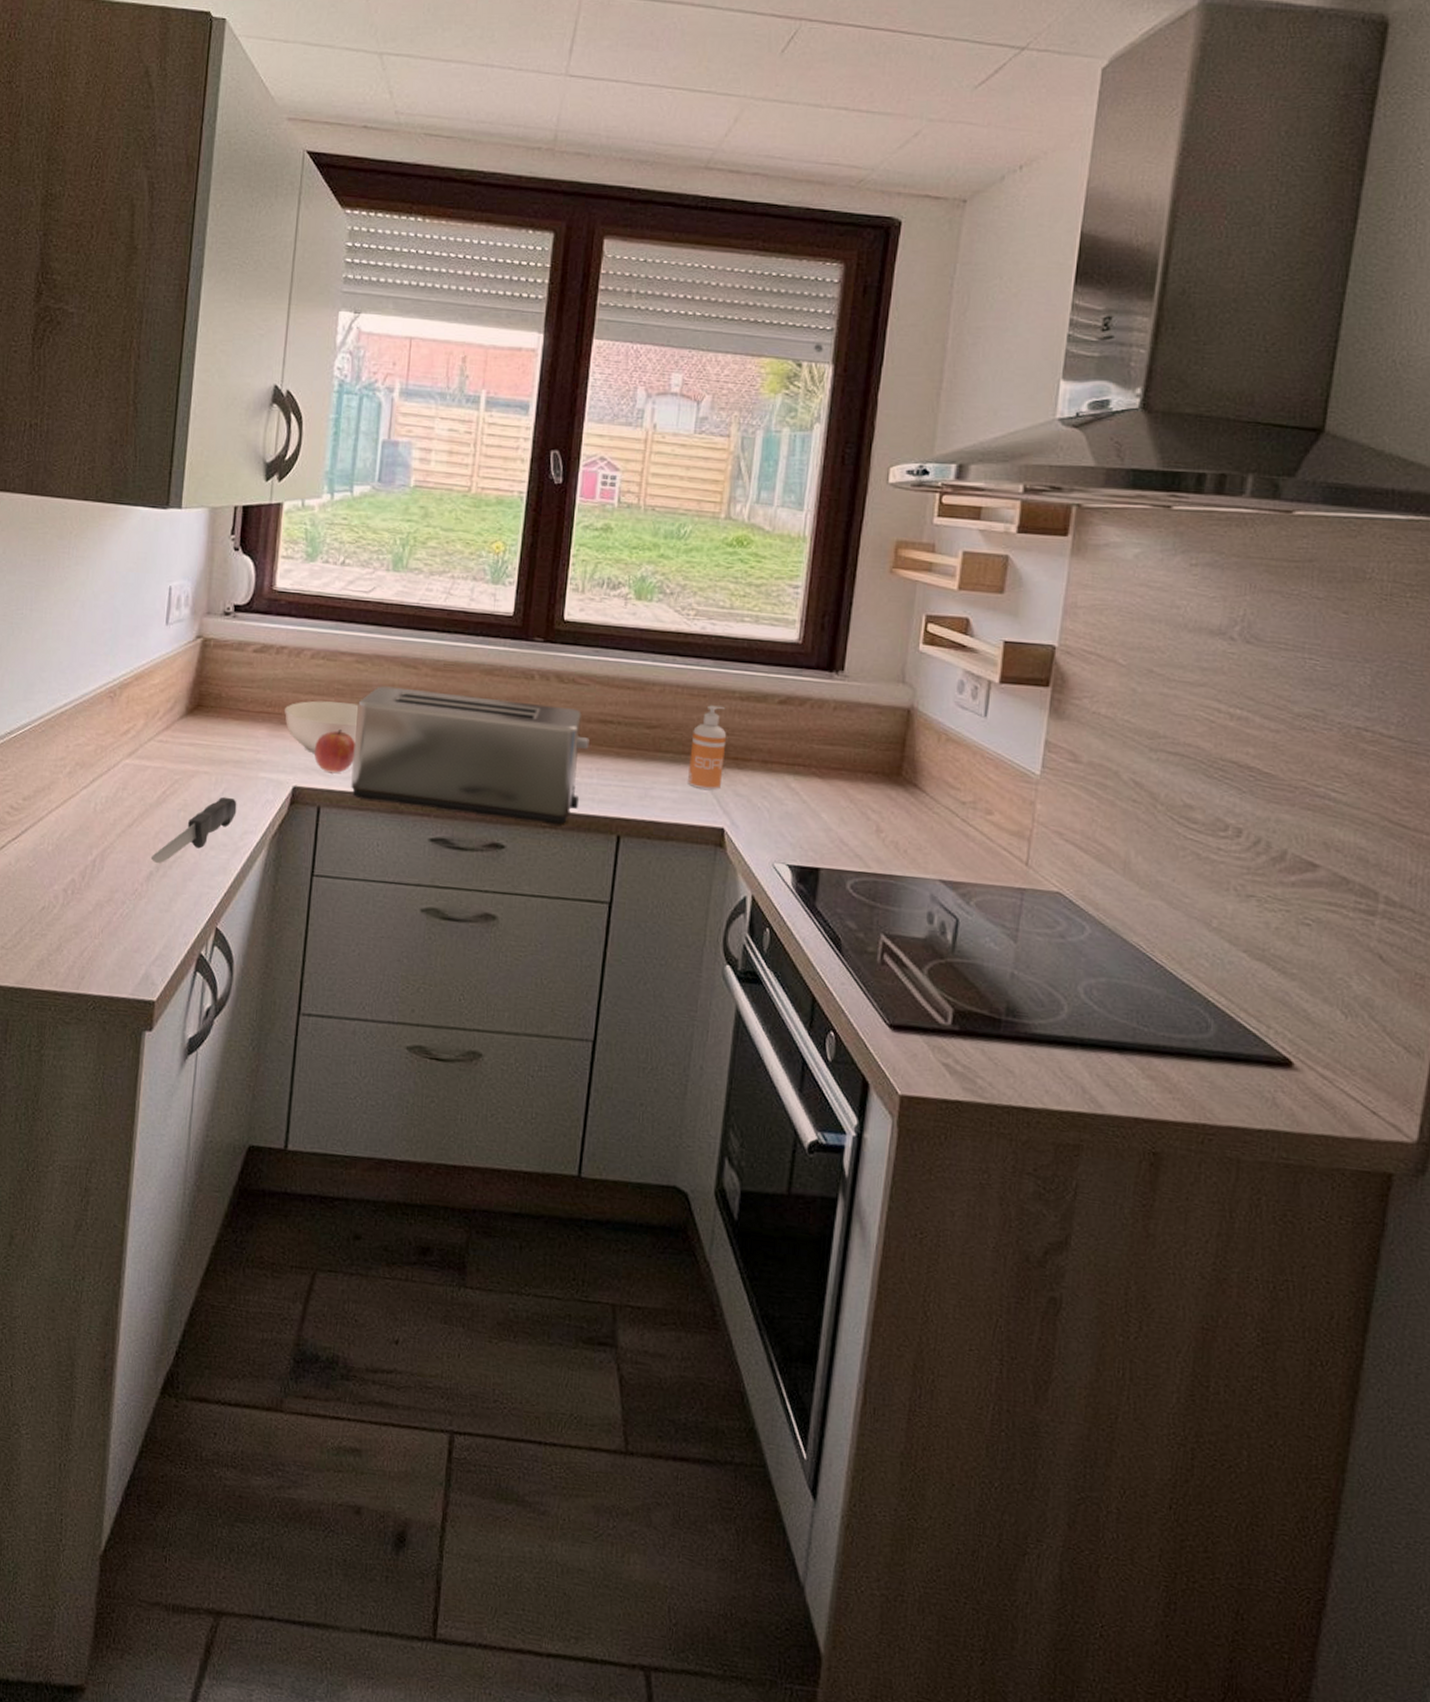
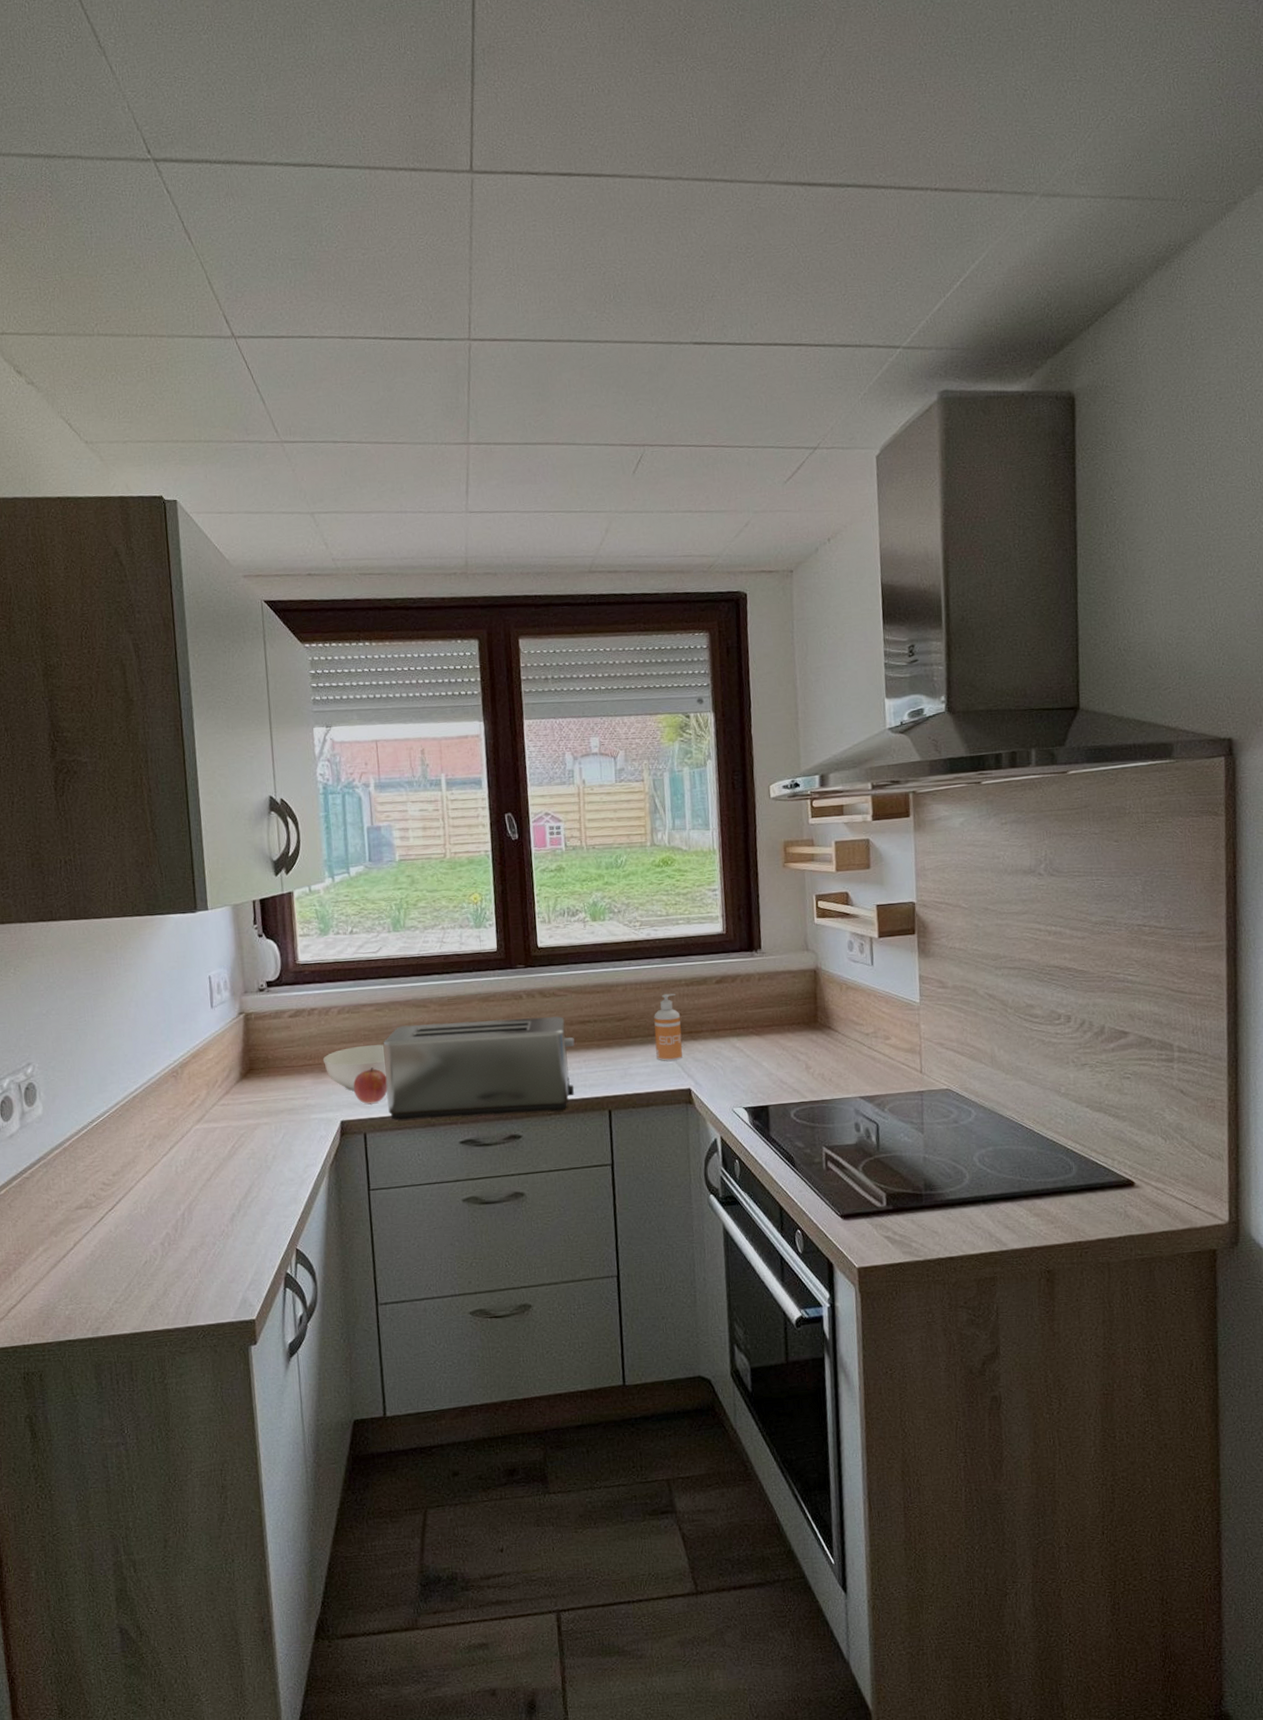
kitchen knife: present [150,796,237,863] -> none [231,1140,297,1206]

